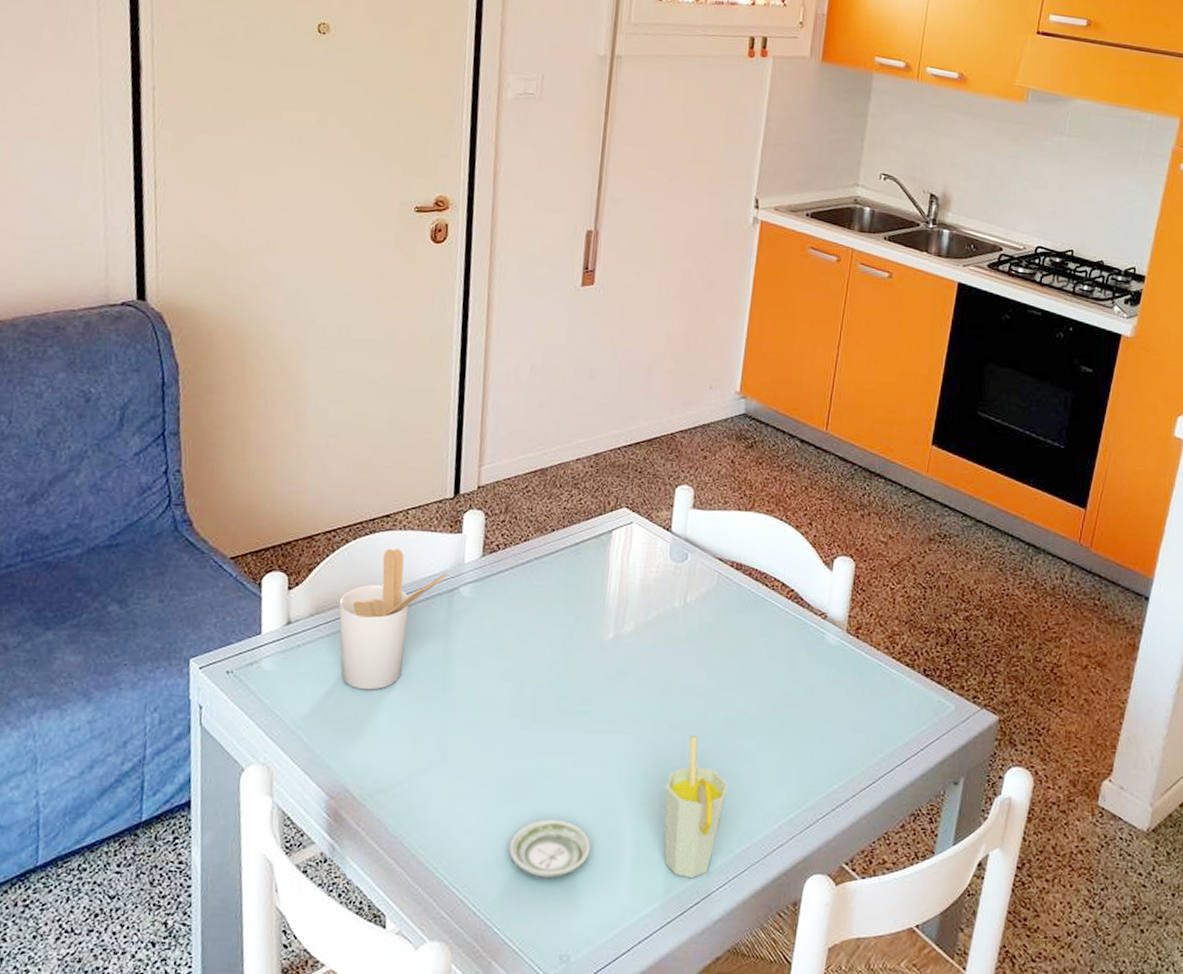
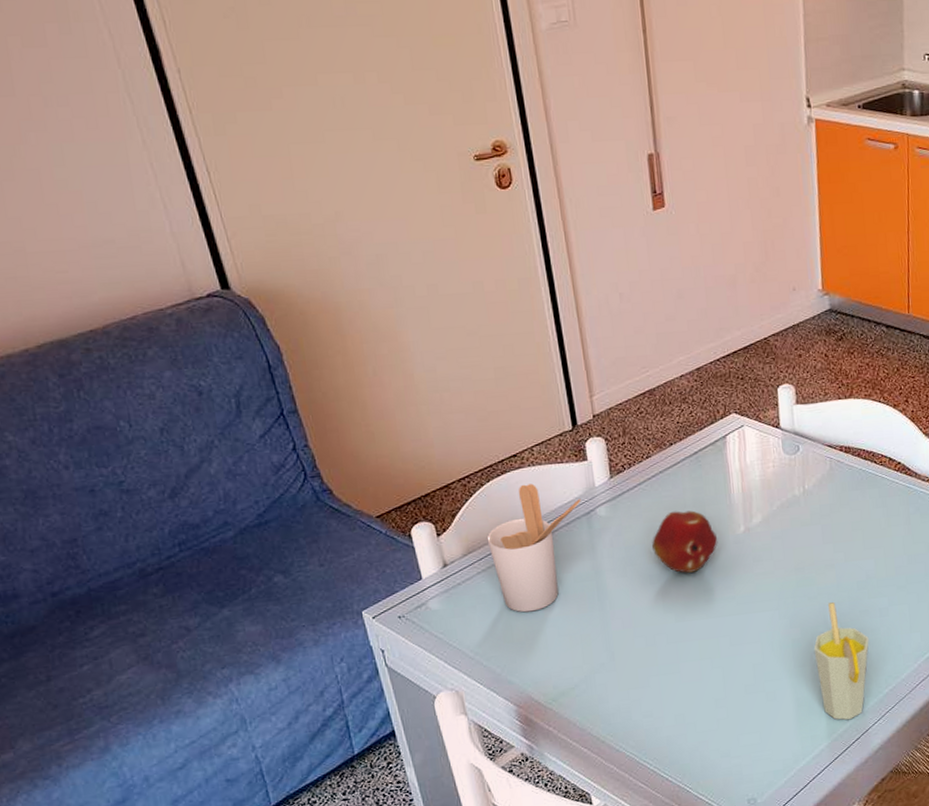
saucer: present [508,819,592,878] -> none [685,691,758,741]
fruit: none [511,603,583,675] -> present [652,510,718,573]

